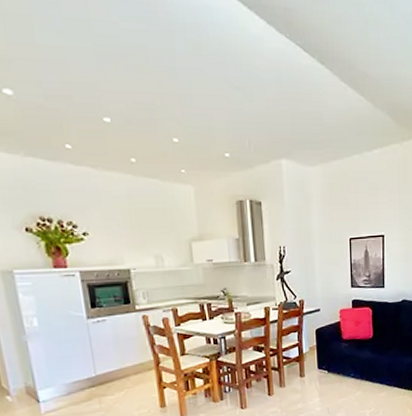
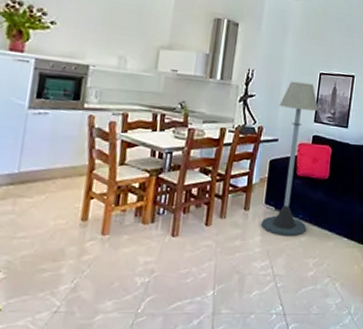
floor lamp: none [315,250,360,395] -> present [261,81,319,237]

